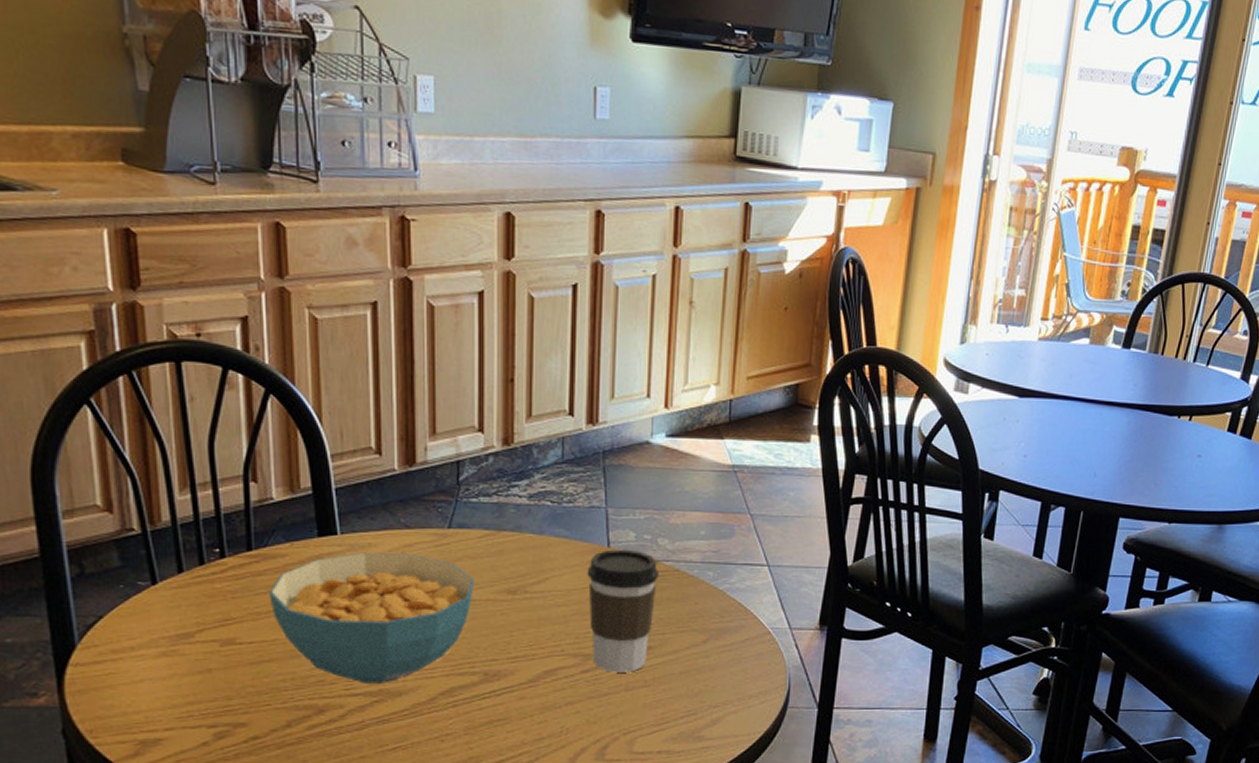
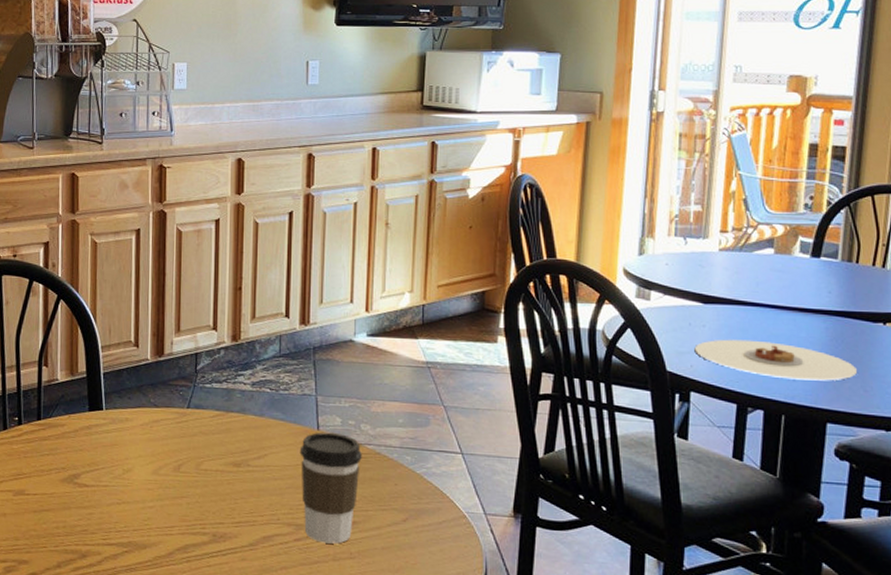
cereal bowl: present [269,552,474,684] -> none [51,425,206,537]
plate: none [1007,434,1150,476] -> present [694,339,857,381]

